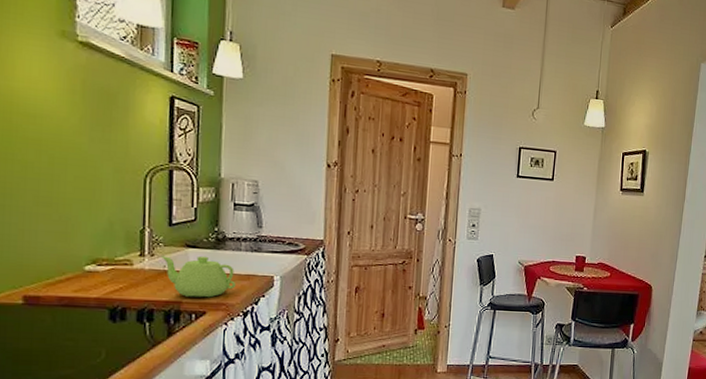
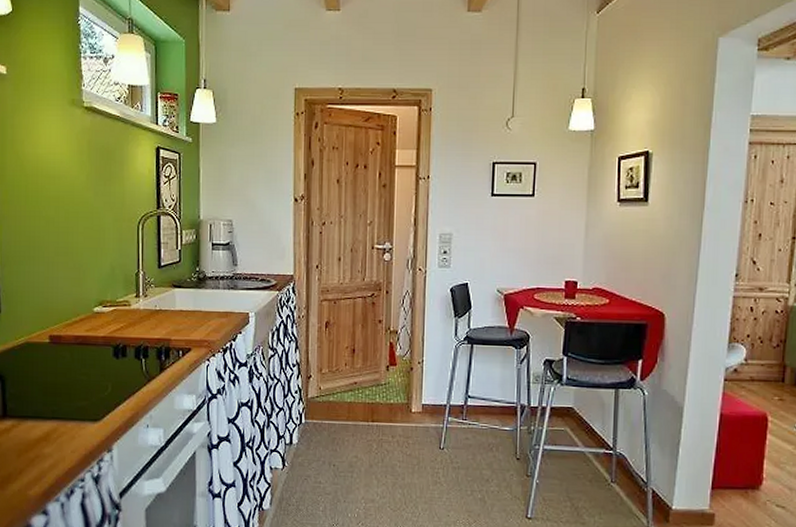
teapot: present [160,256,237,298] -> none [152,295,216,335]

